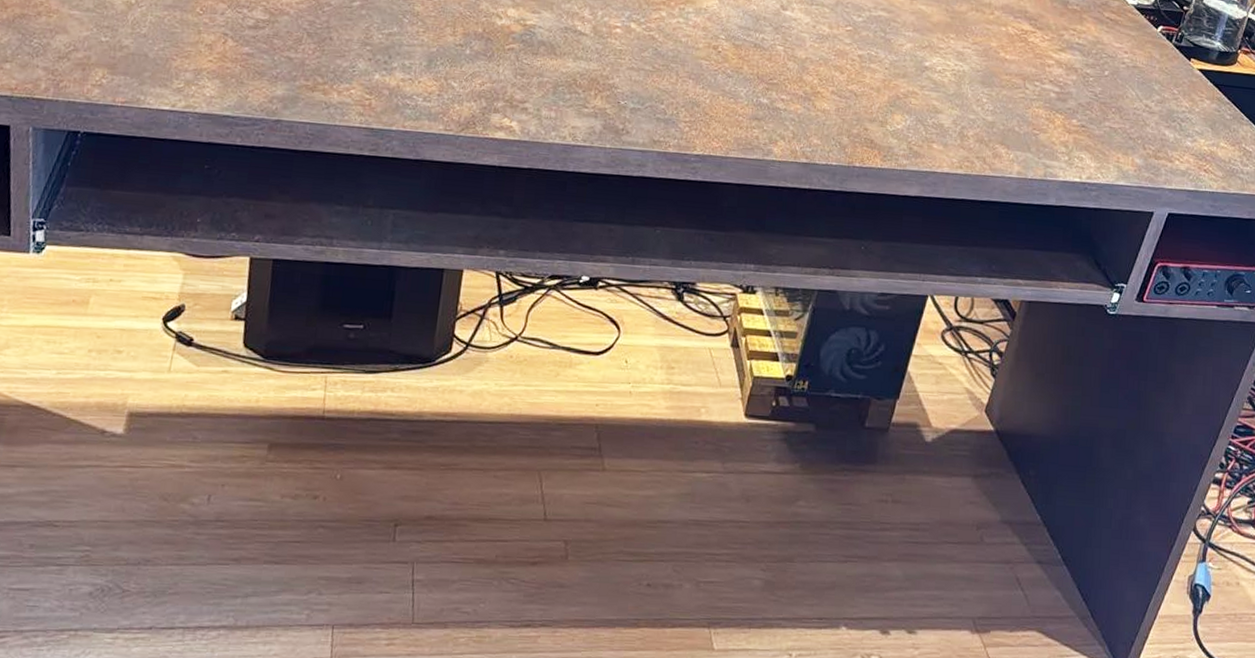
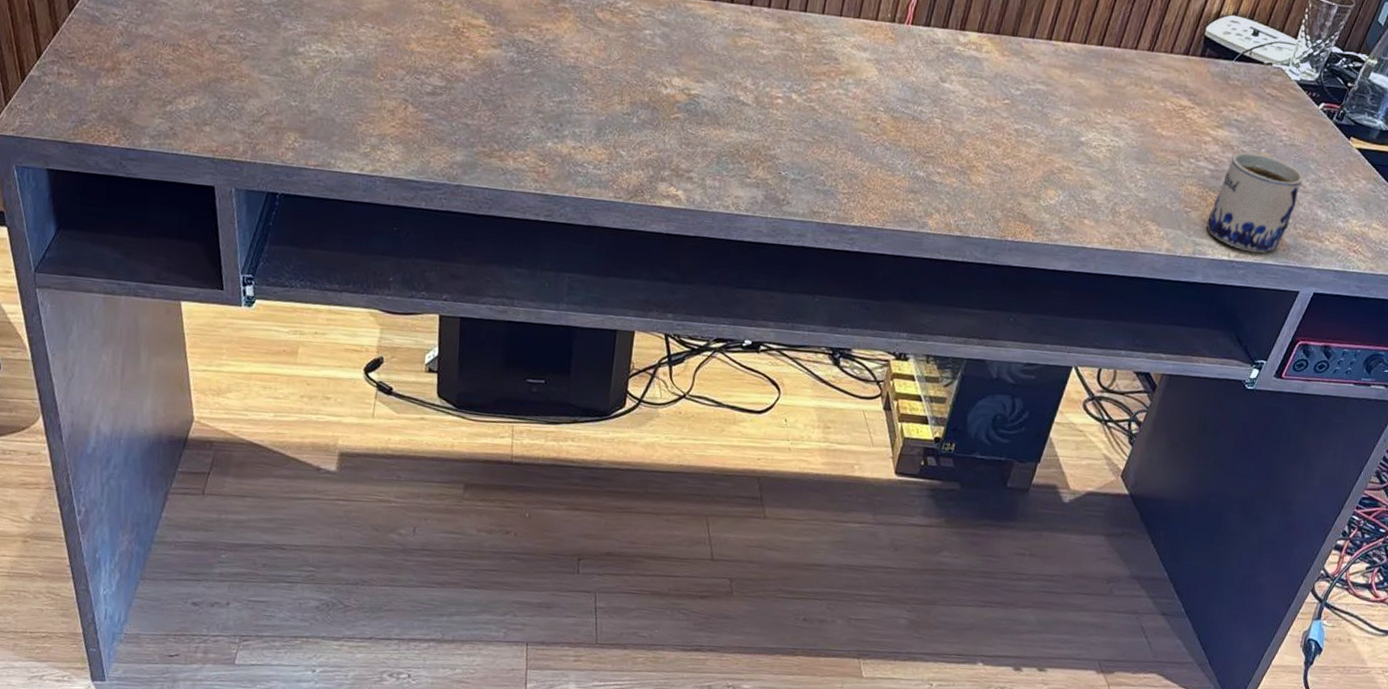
mug: none [1056,73,1148,174] -> present [1207,151,1303,253]

